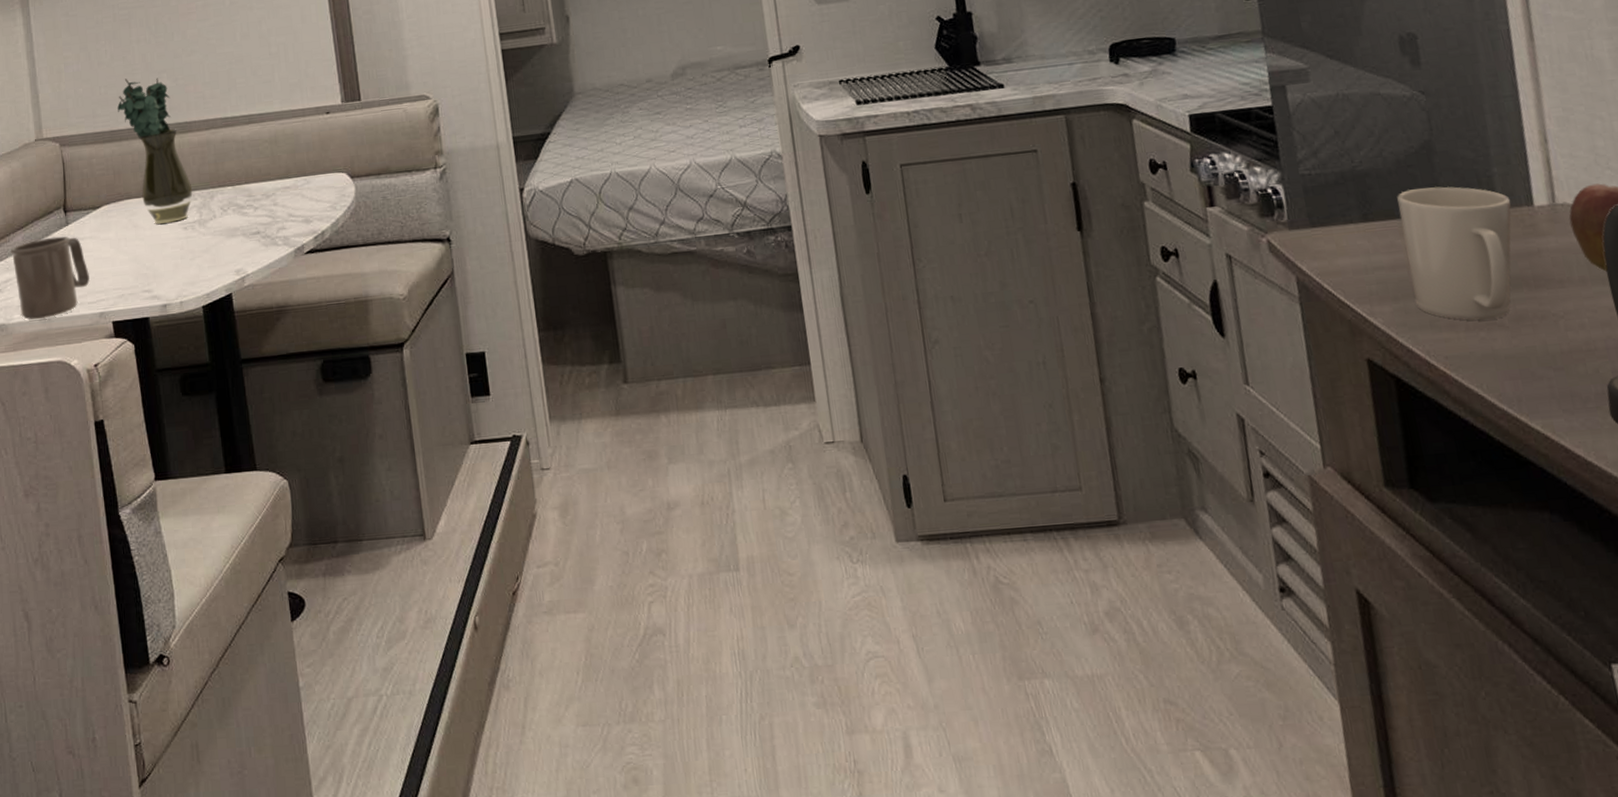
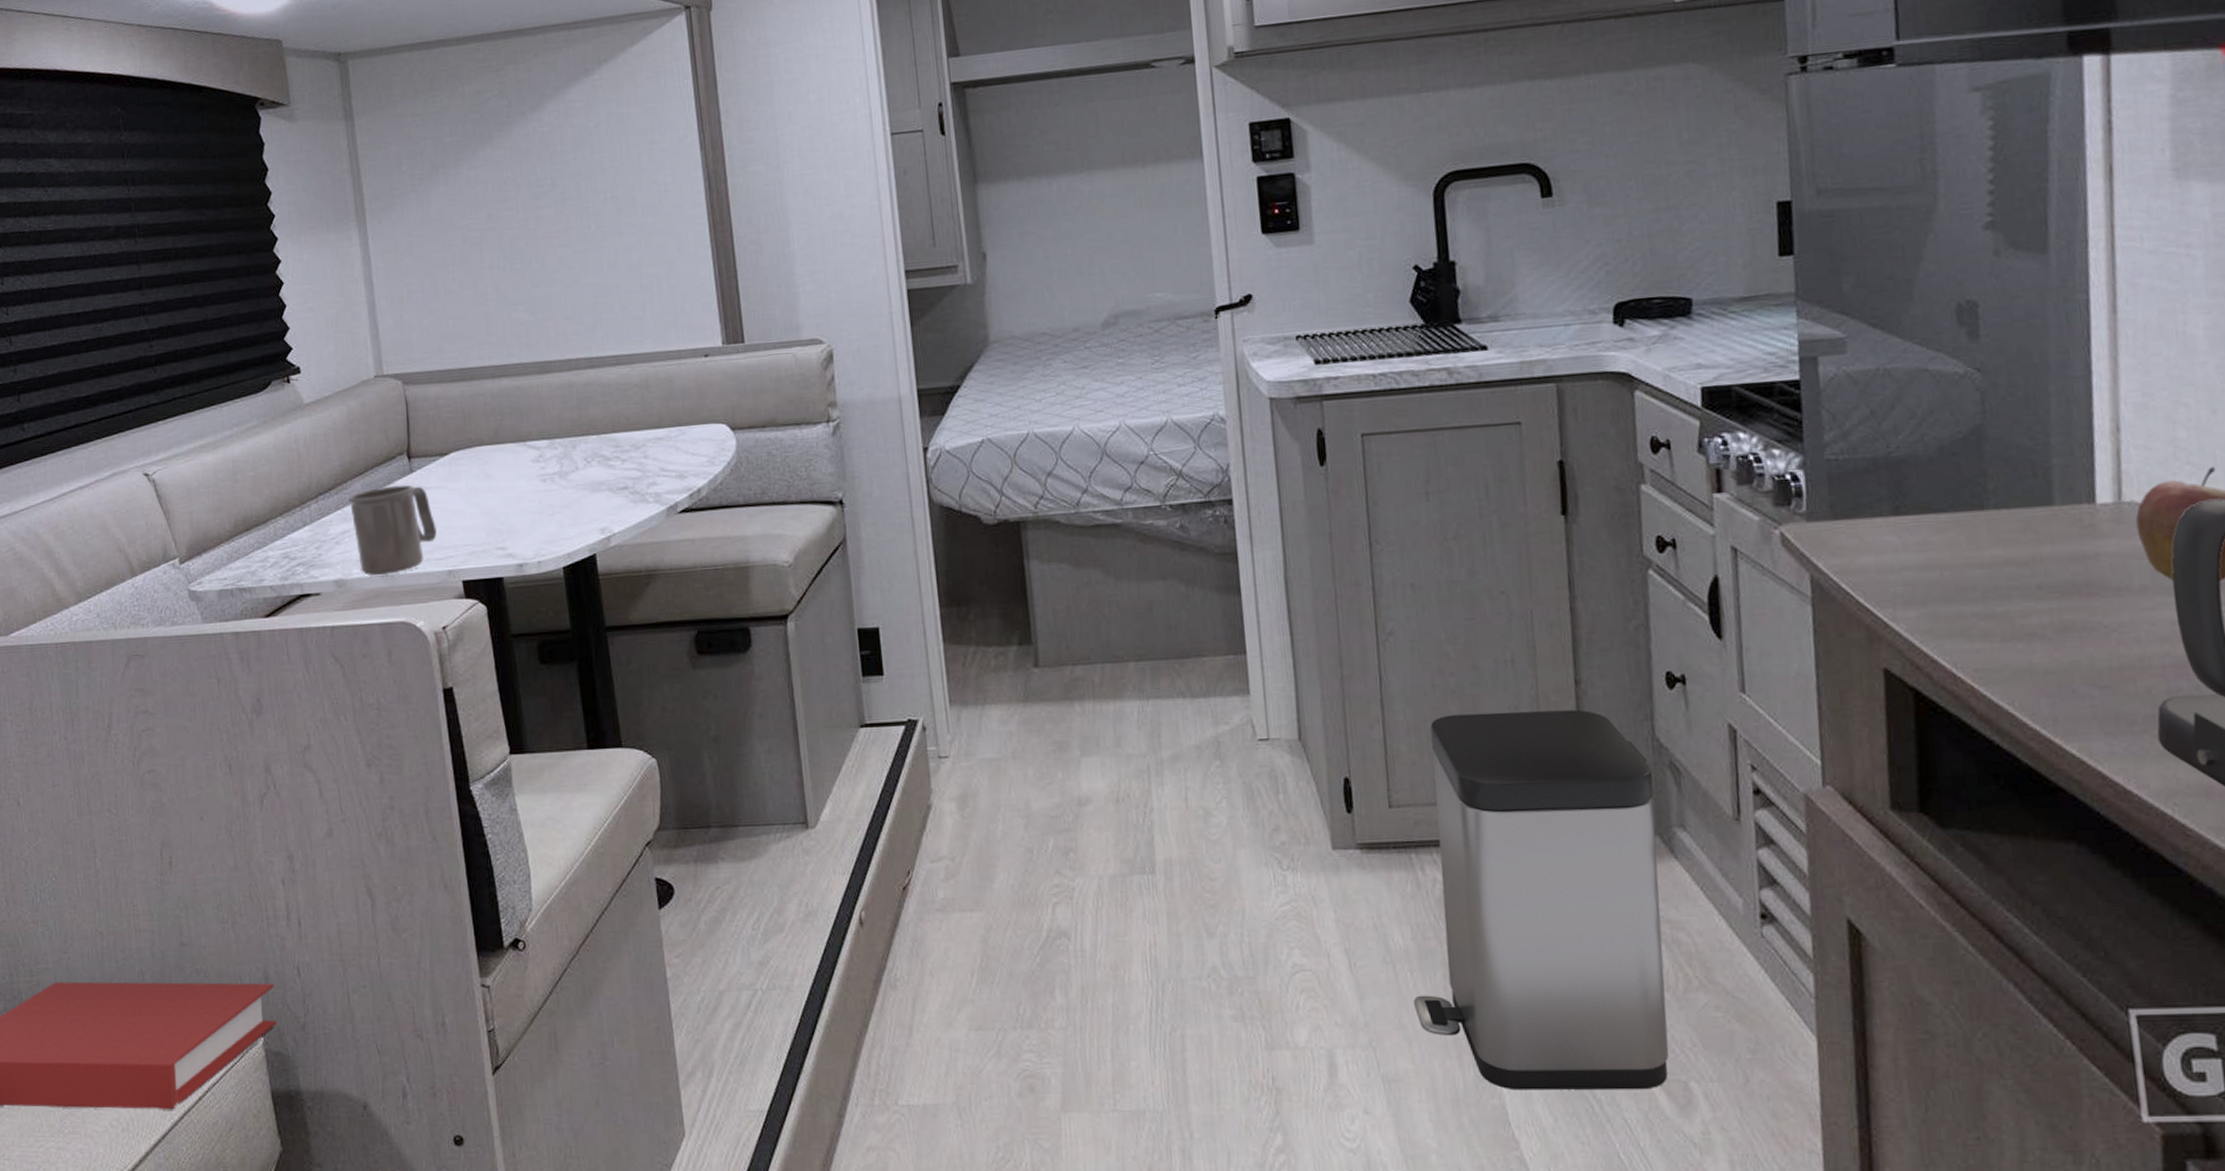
vase: present [117,78,193,224] -> none [467,310,553,475]
pedal bin: none [976,405,1210,764] -> present [1413,709,1669,1091]
mug: present [1396,186,1511,320] -> none [1935,478,2070,630]

